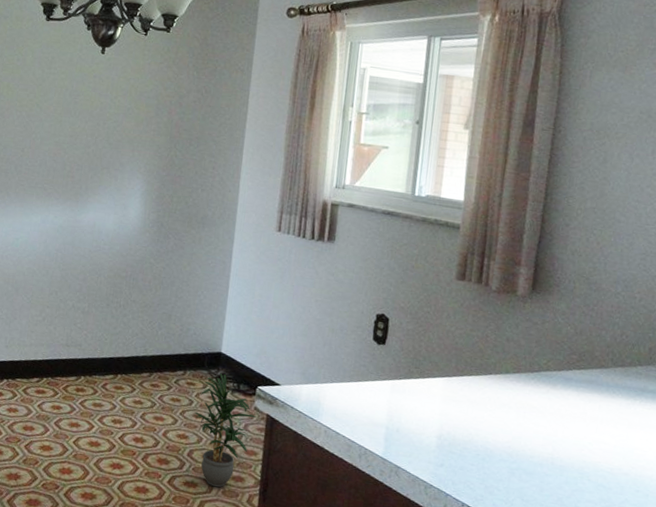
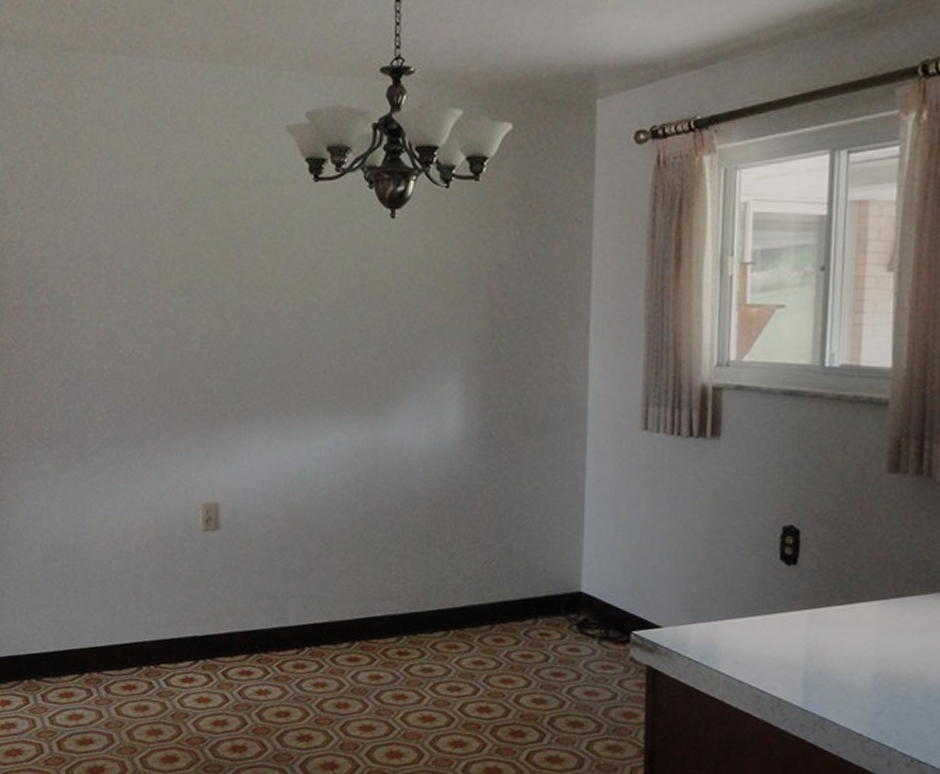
potted plant: present [194,373,257,488] -> none [552,618,634,761]

